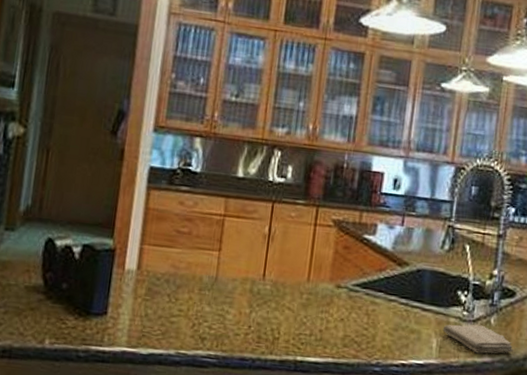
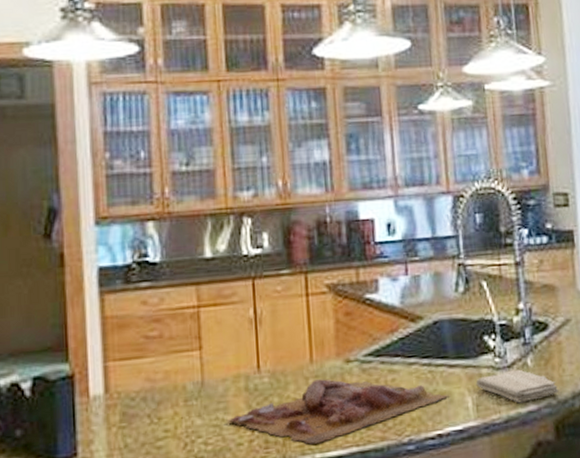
cutting board: none [230,296,418,349] -> present [226,379,449,444]

